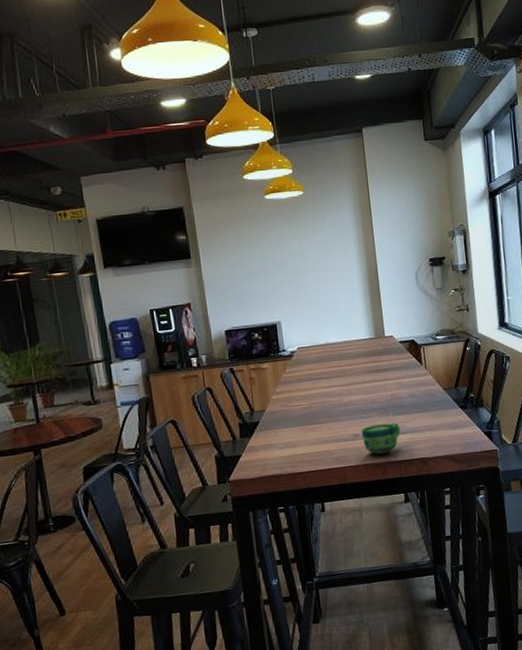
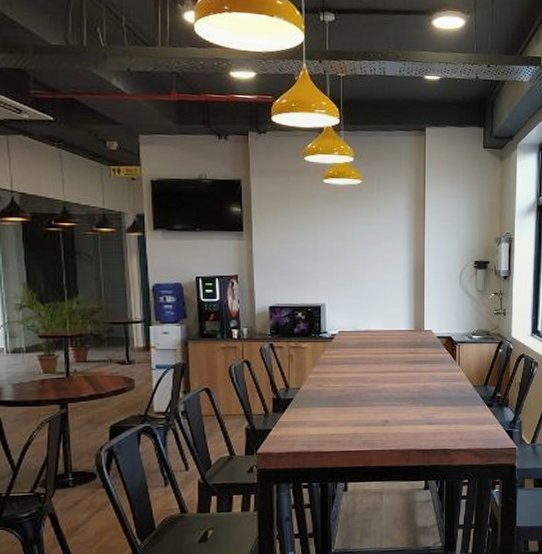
cup: present [361,422,401,455] -> none [391,413,428,442]

